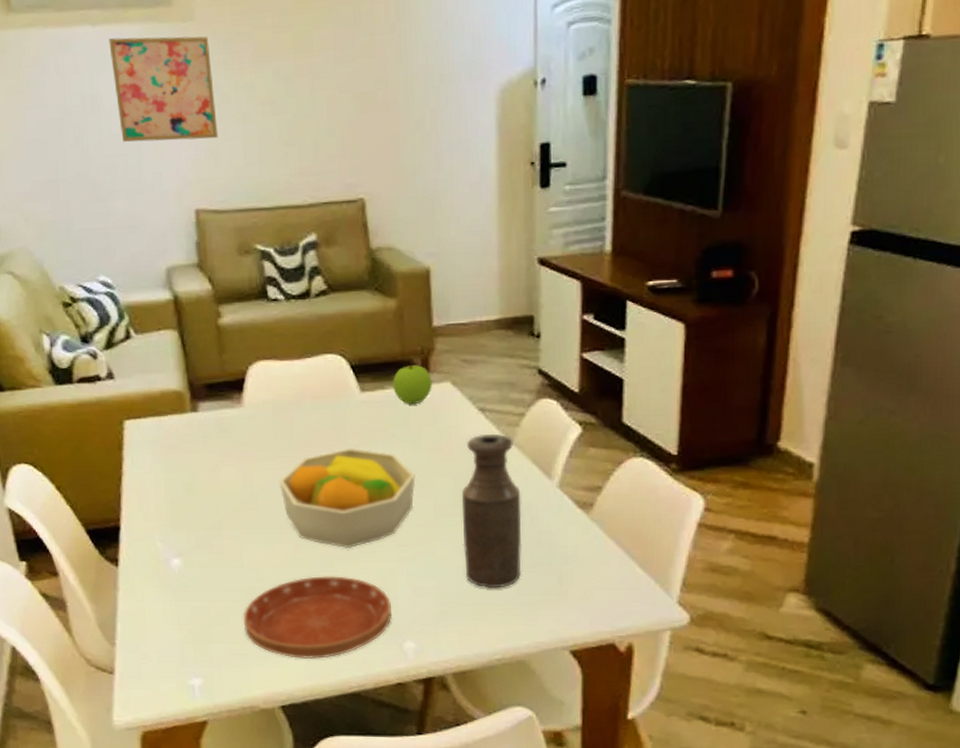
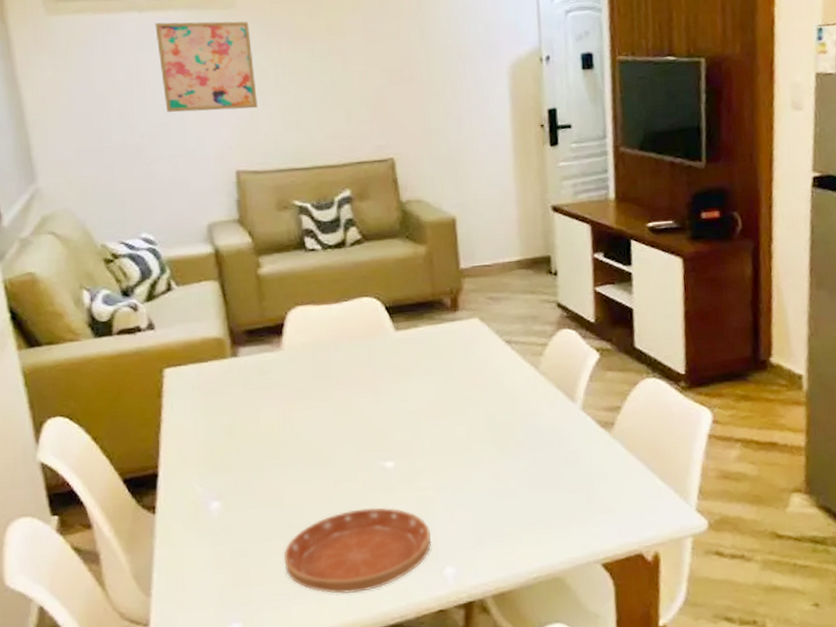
fruit bowl: present [279,447,416,549] -> none [318,383,450,481]
apple: present [393,364,432,405] -> none [425,303,462,341]
bottle: present [461,433,522,588] -> none [493,362,553,509]

